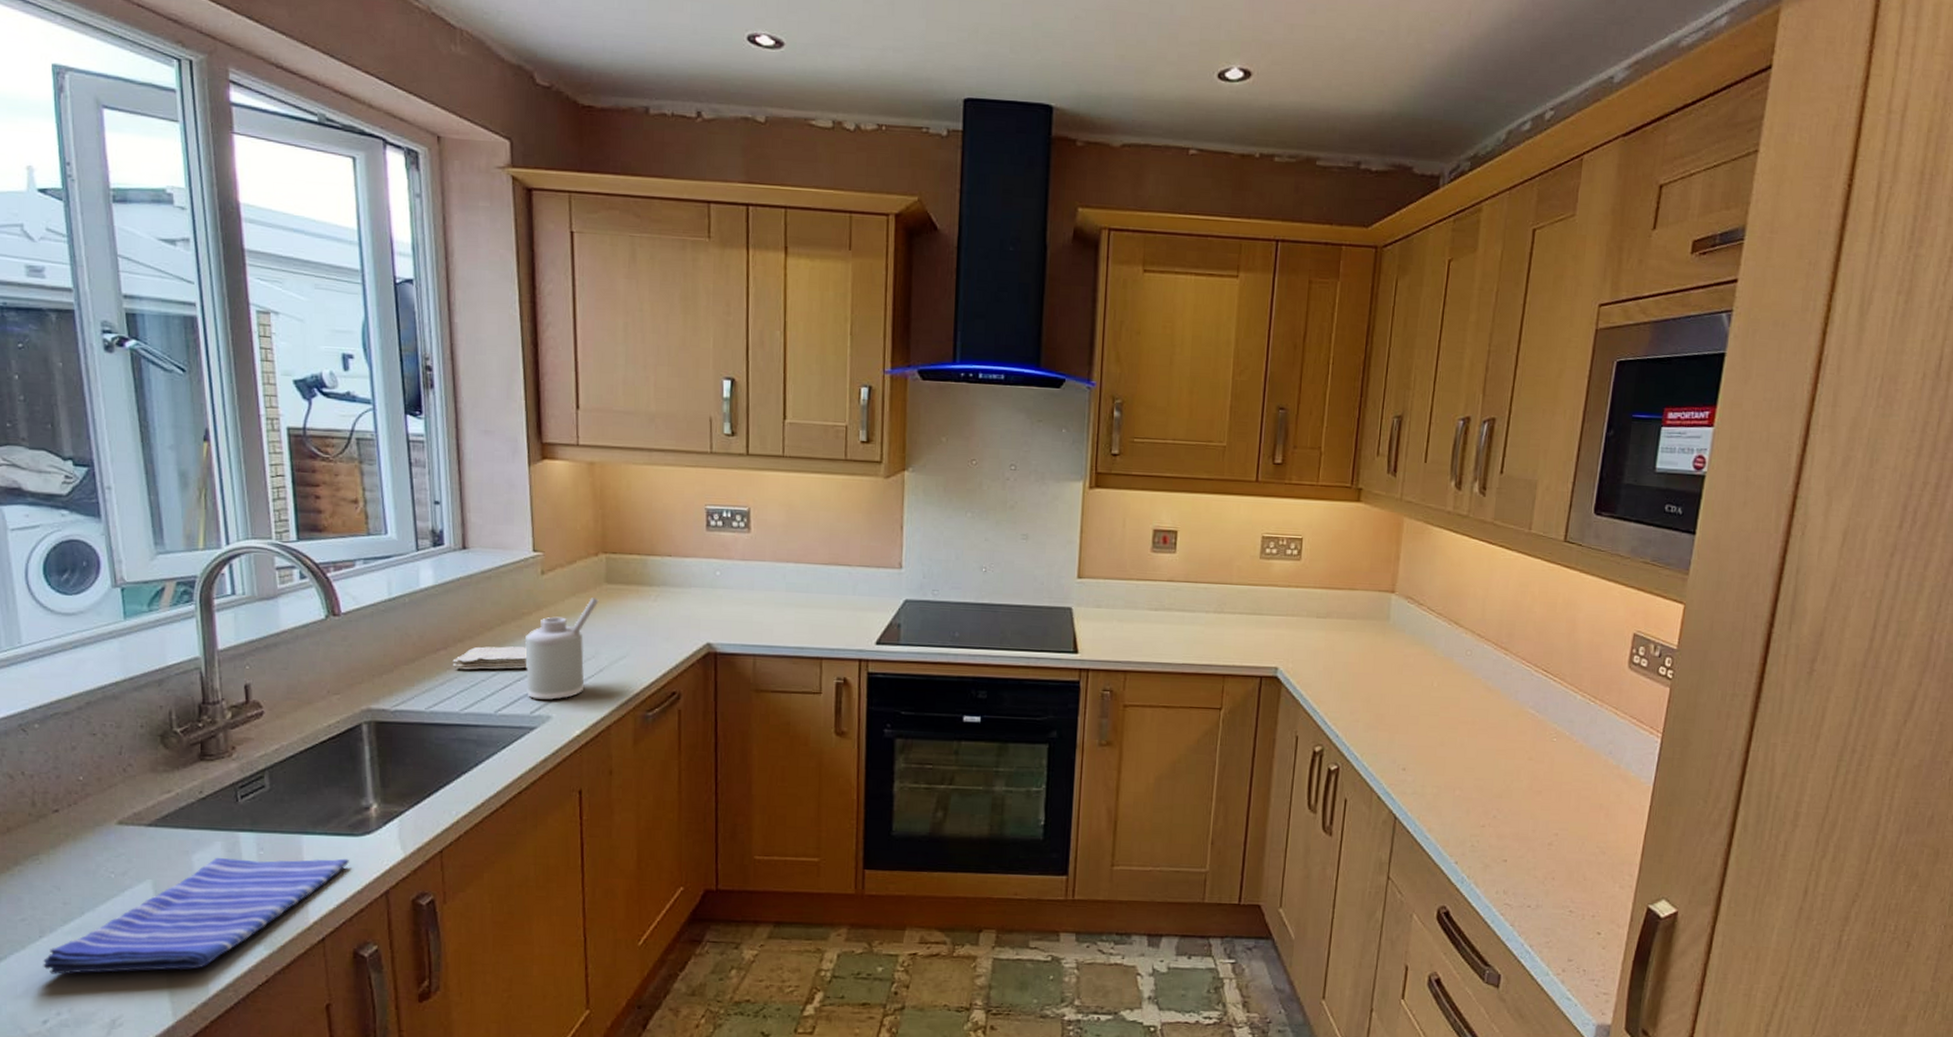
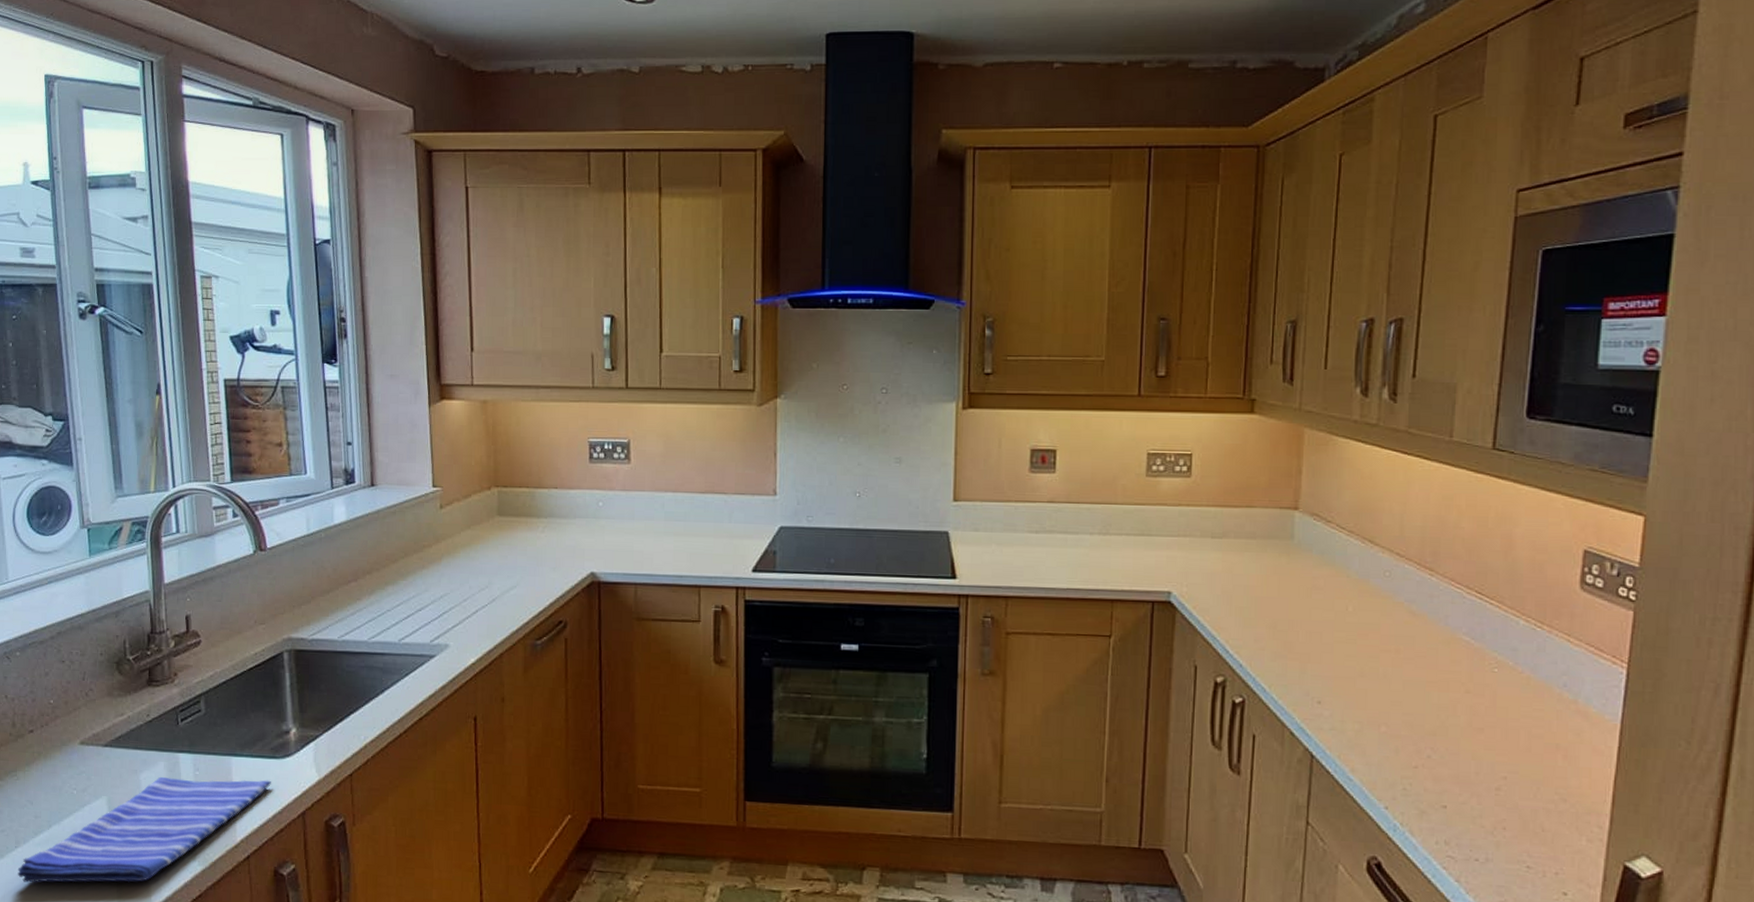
washcloth: present [452,646,528,670] -> none [361,577,428,601]
soap dispenser: present [524,598,599,701] -> none [425,530,492,630]

